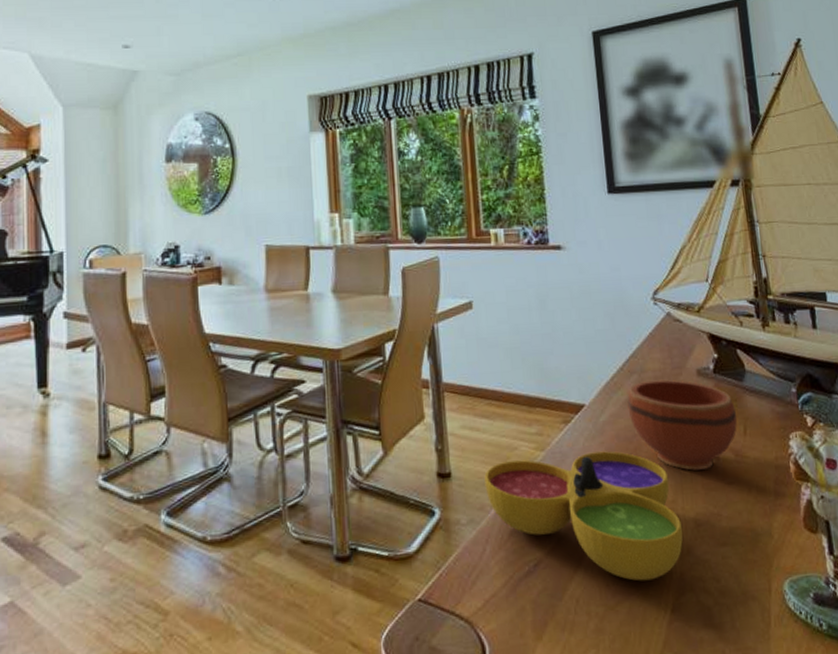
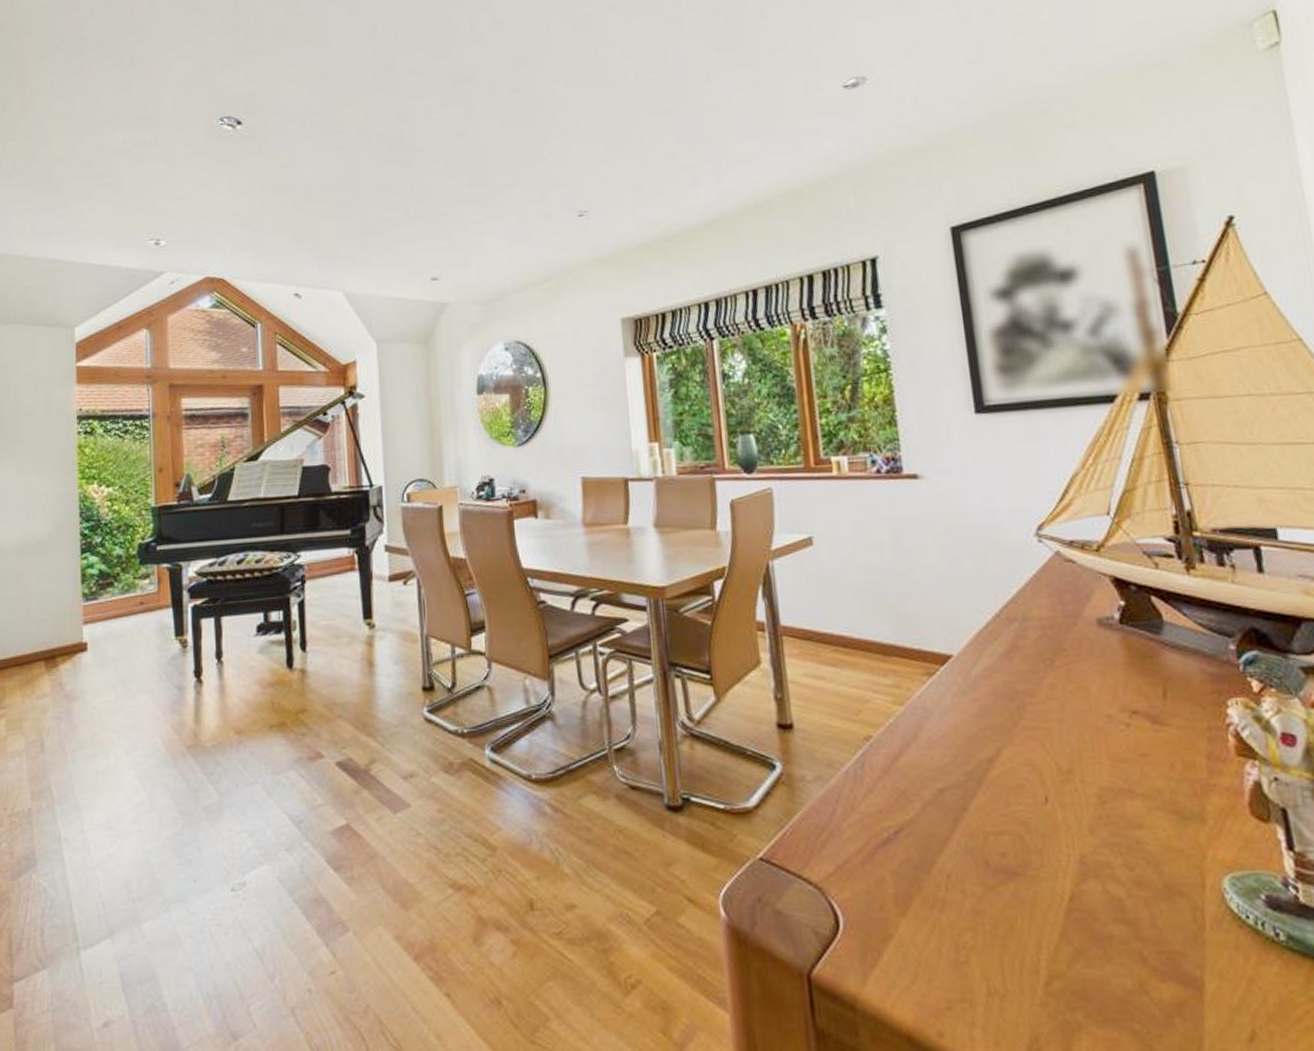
decorative bowl: present [484,451,683,581] -> none [832,709,1083,861]
bowl: present [627,379,737,471] -> none [1006,629,1154,737]

